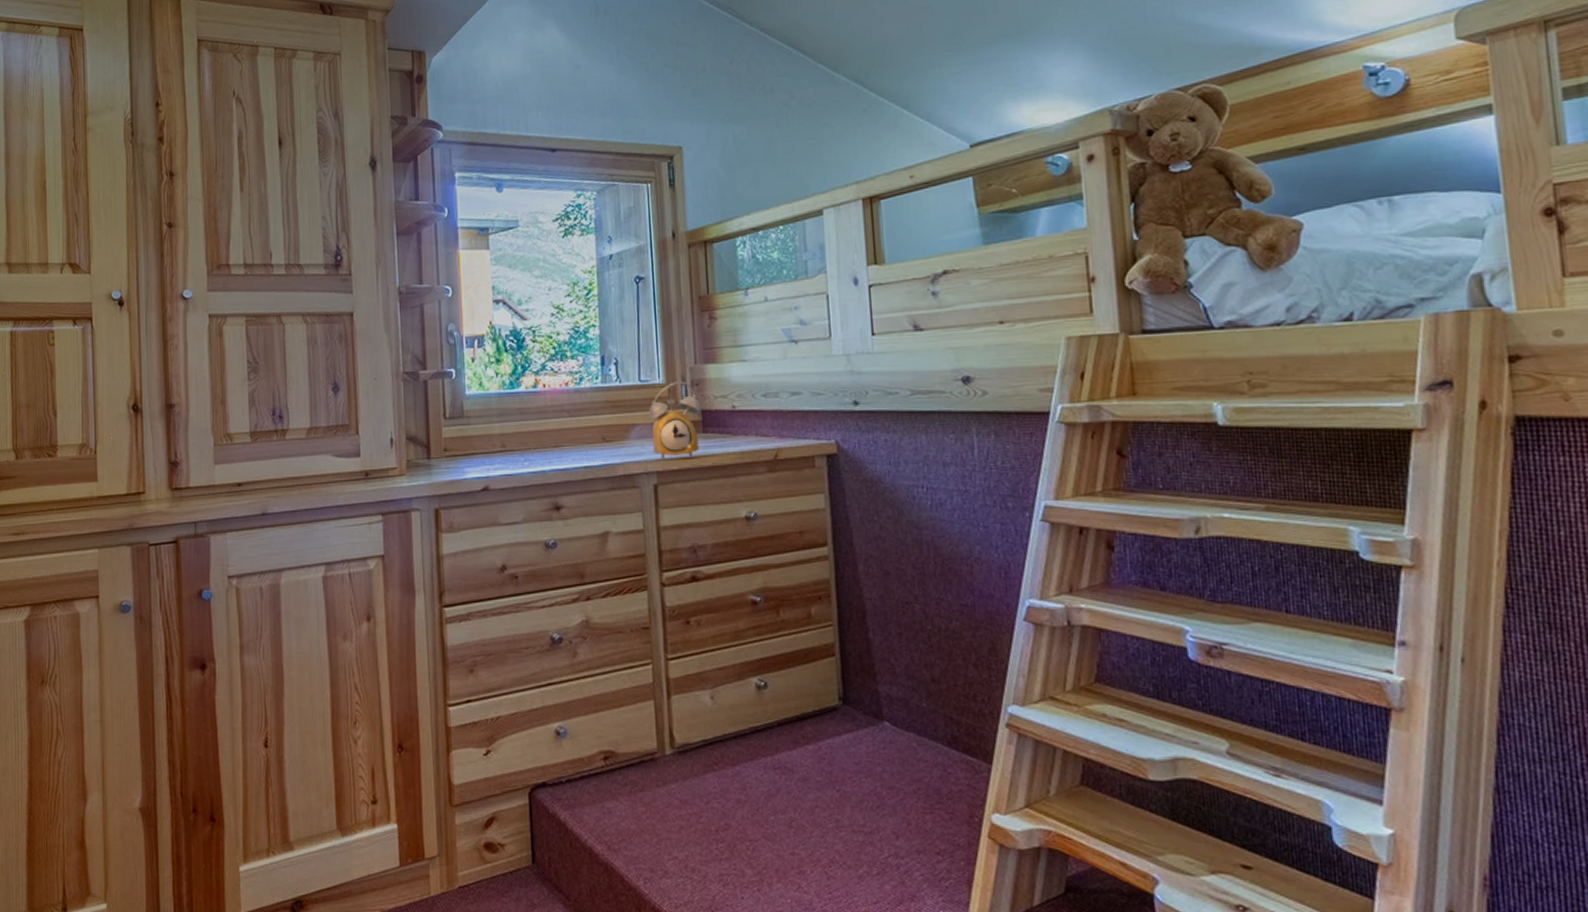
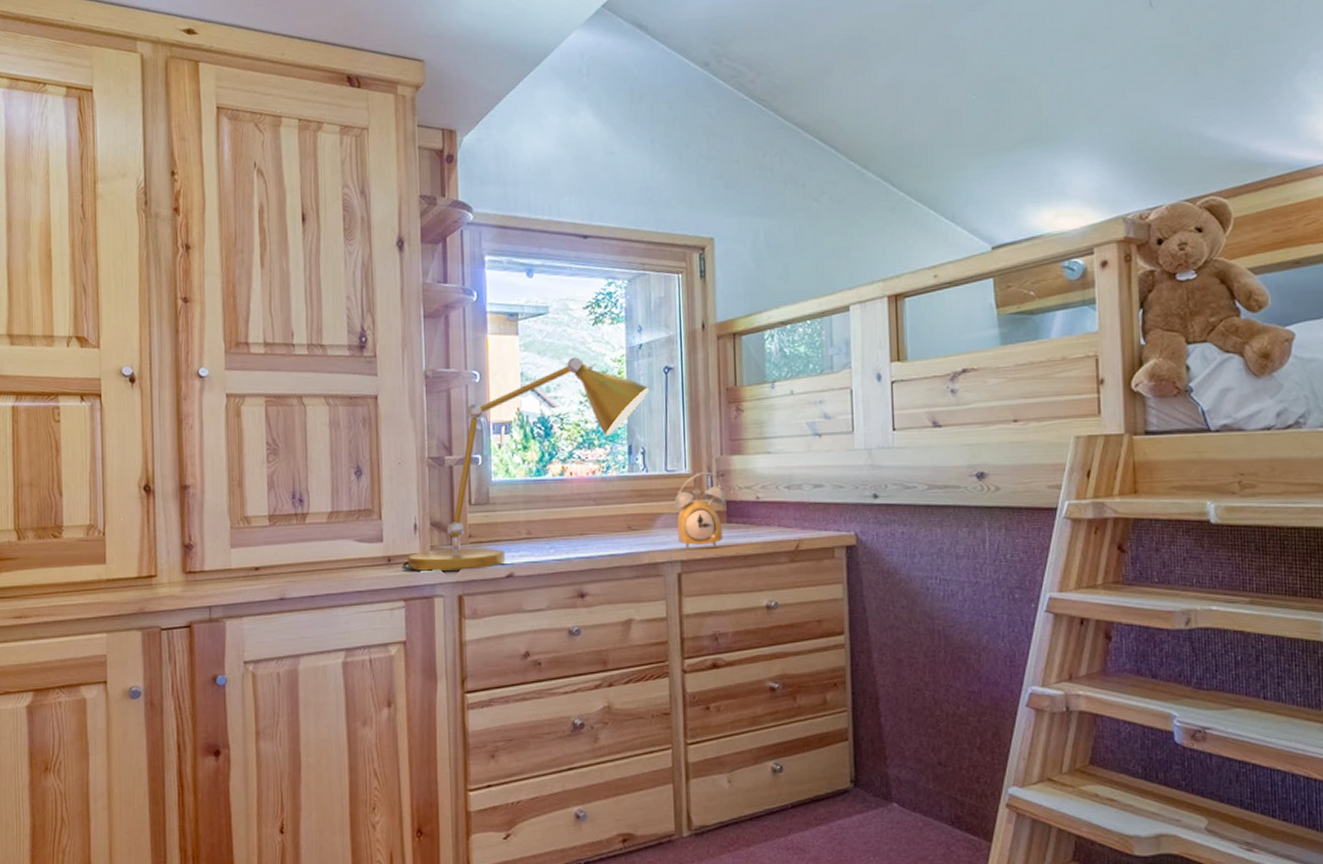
desk lamp: none [379,269,621,486] -> present [401,357,649,571]

